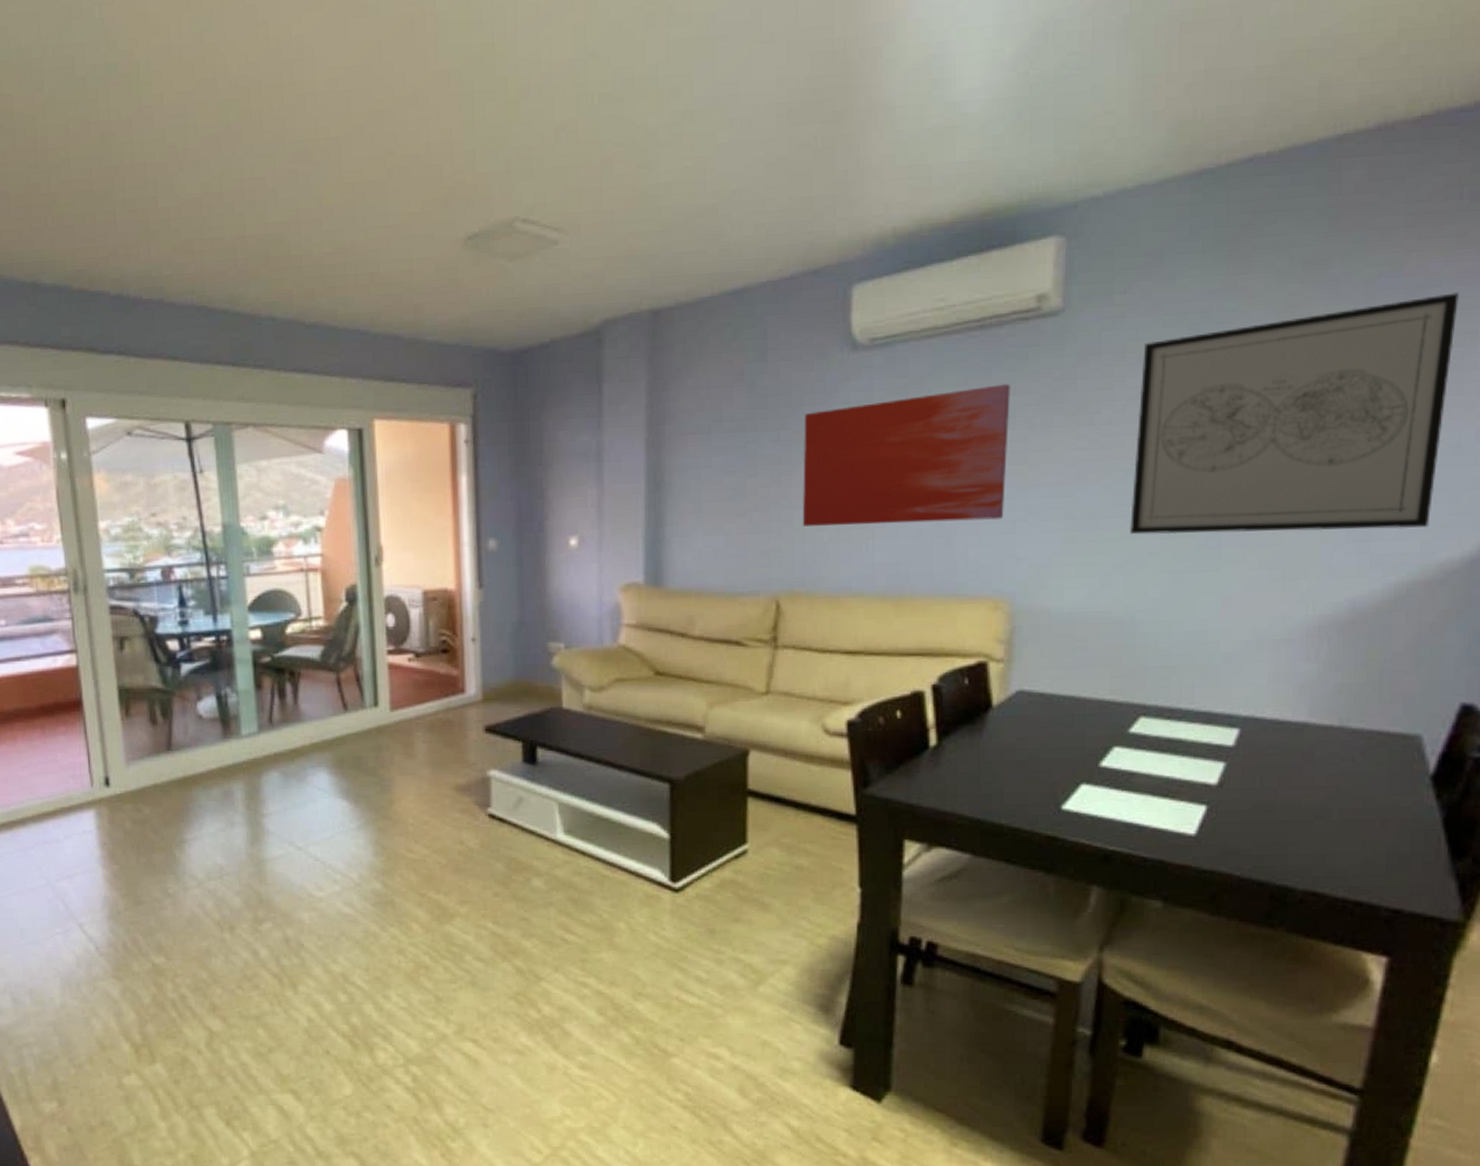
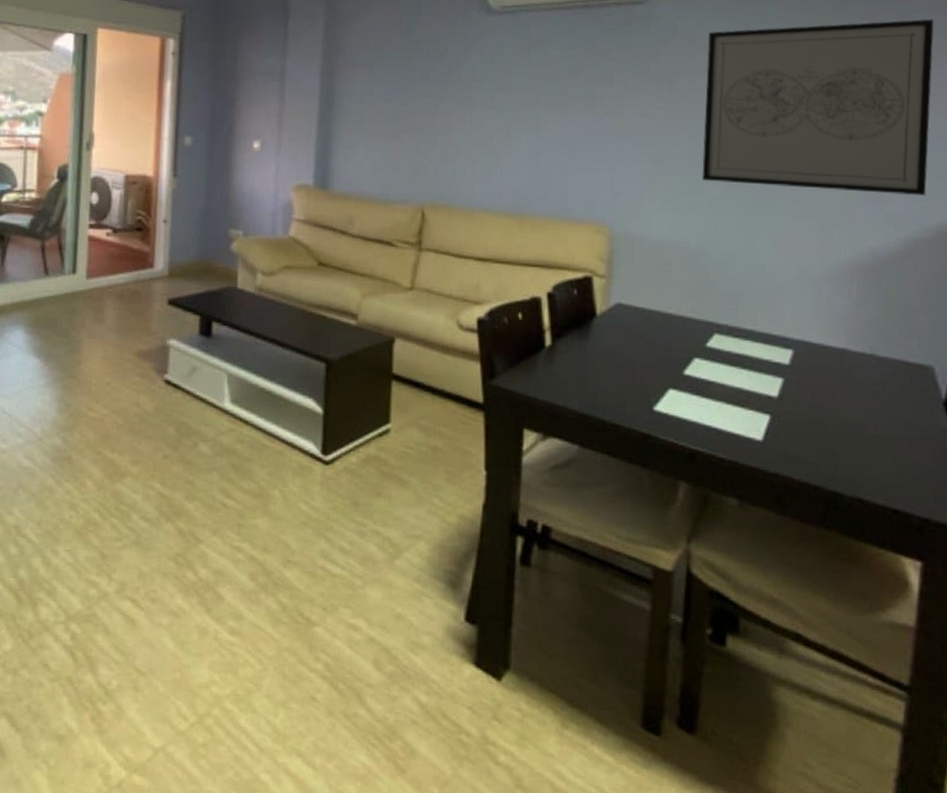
wall art: present [802,384,1010,526] -> none [444,52,609,159]

